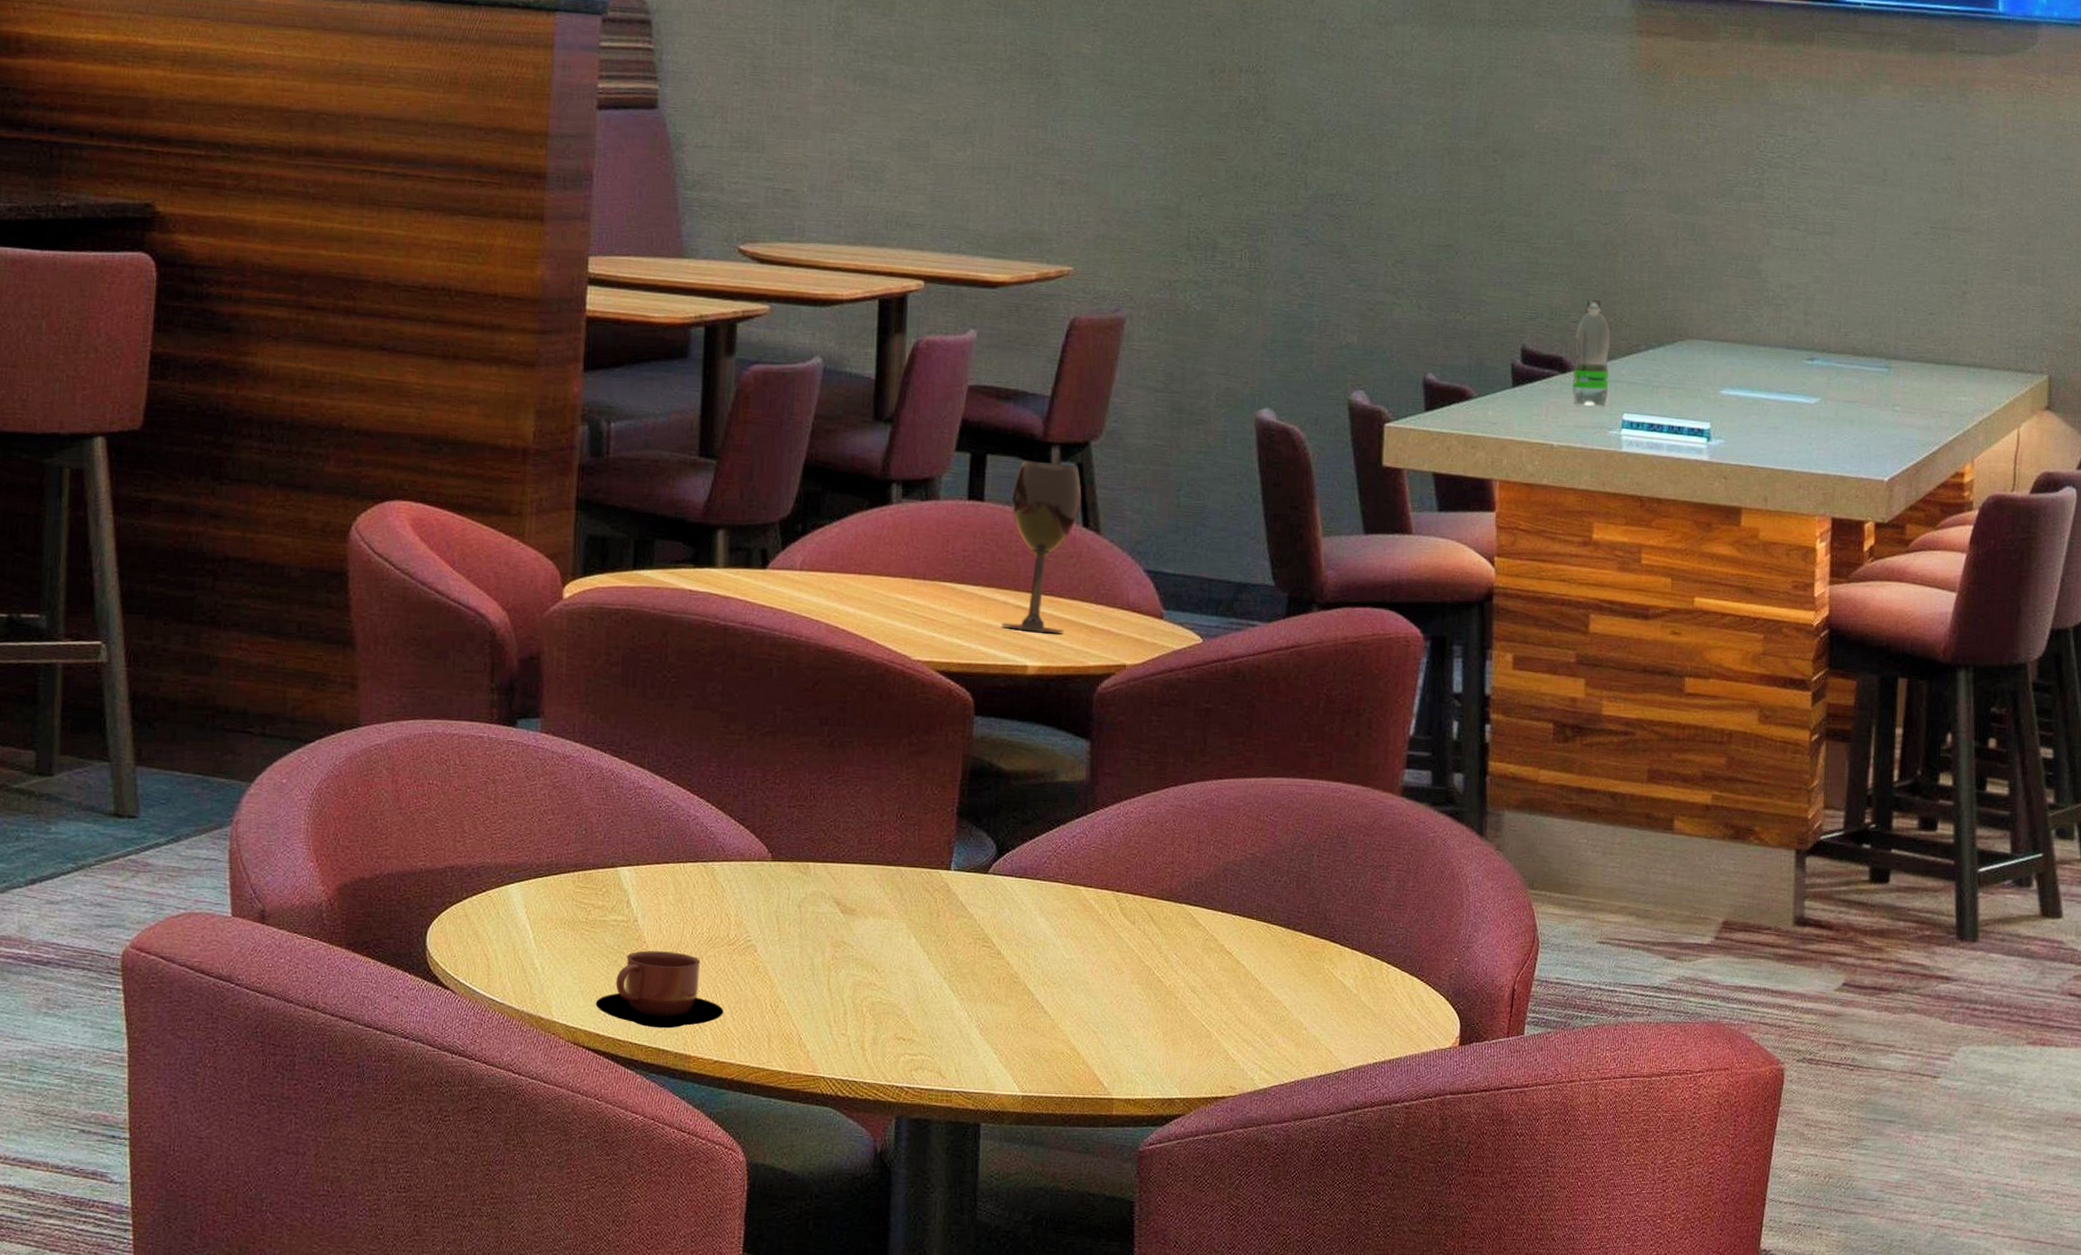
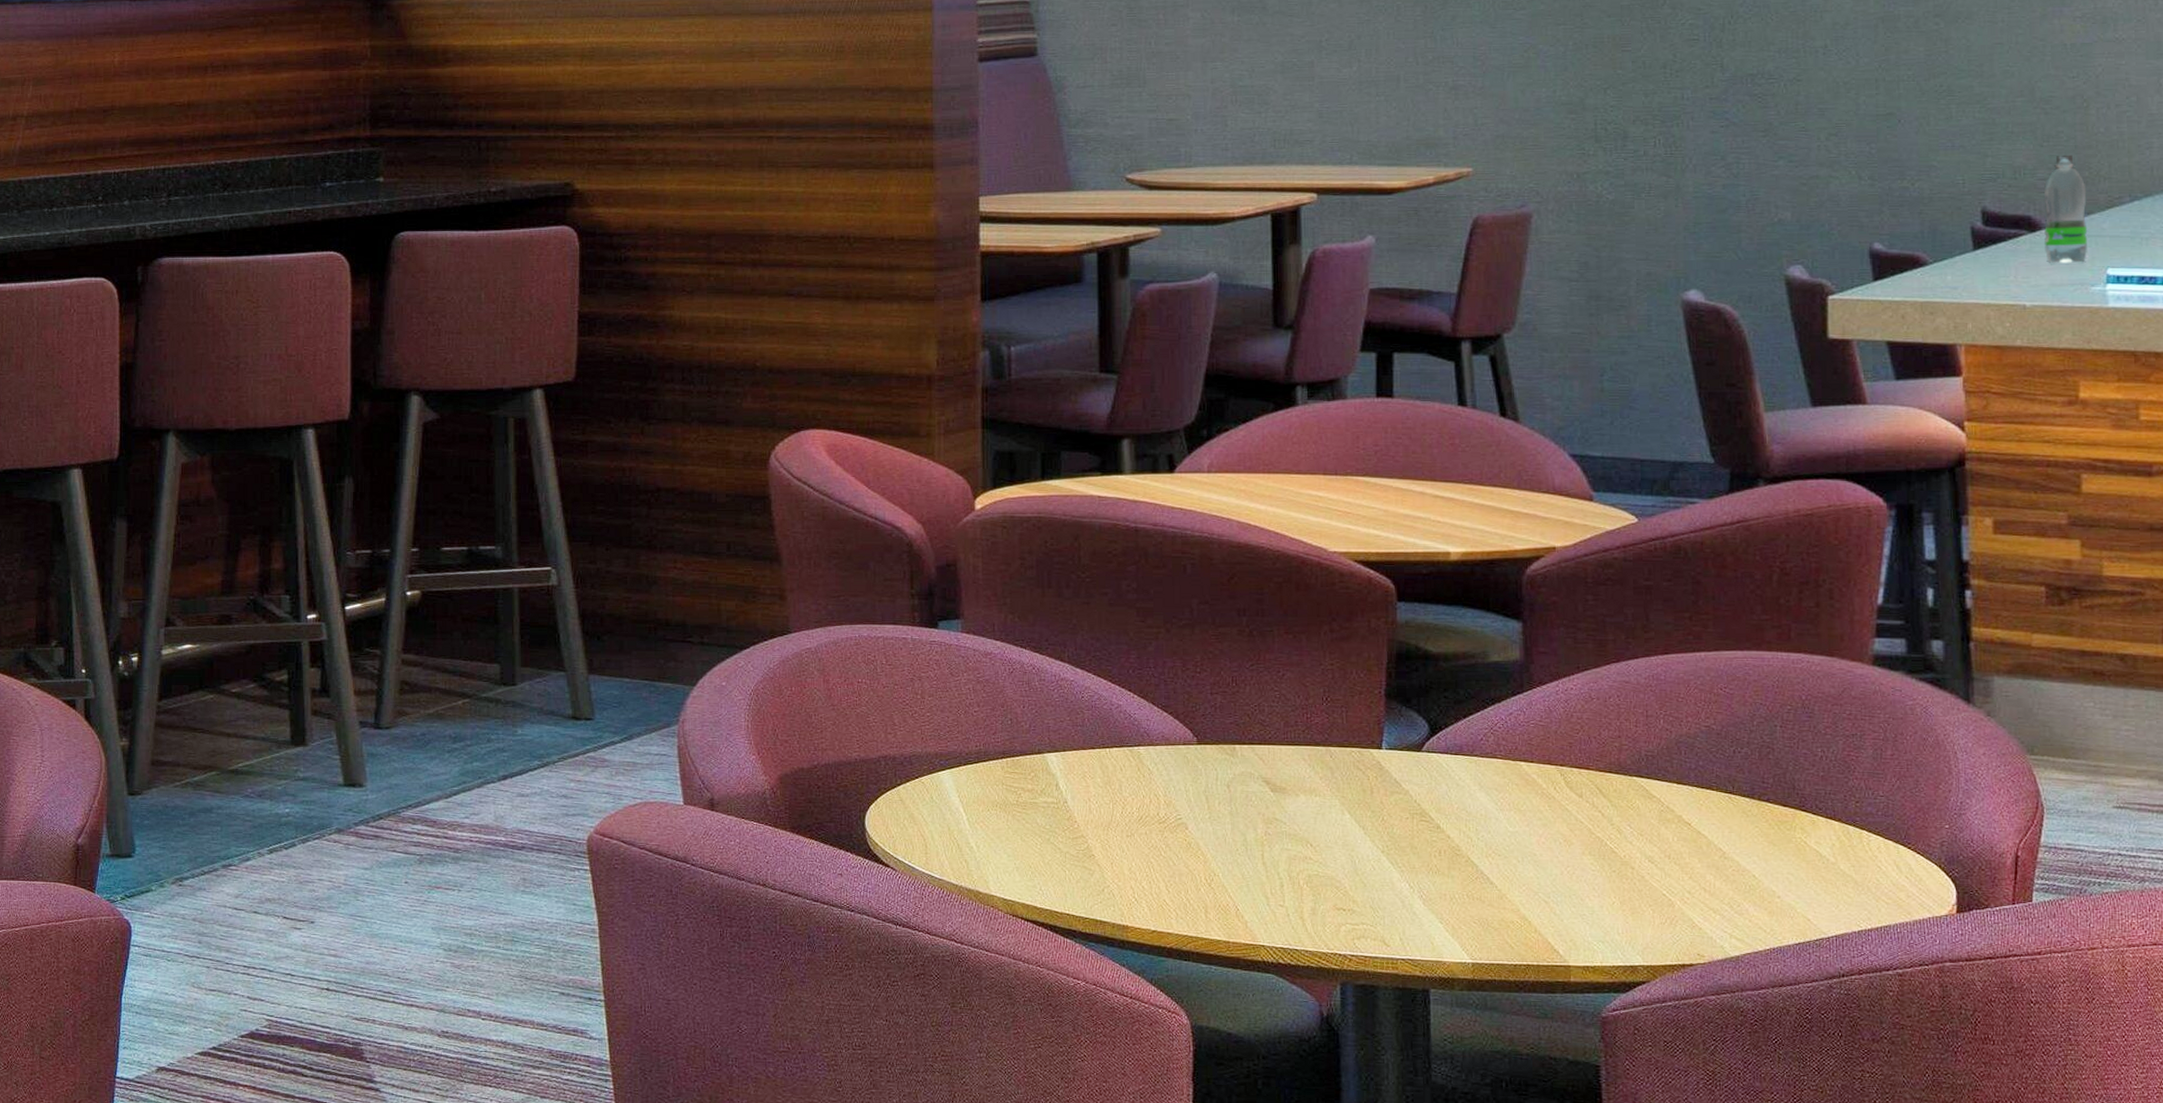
cup: present [595,951,724,1029] -> none [1031,830,1158,901]
wine glass: present [1001,460,1082,633] -> none [1419,356,1497,520]

